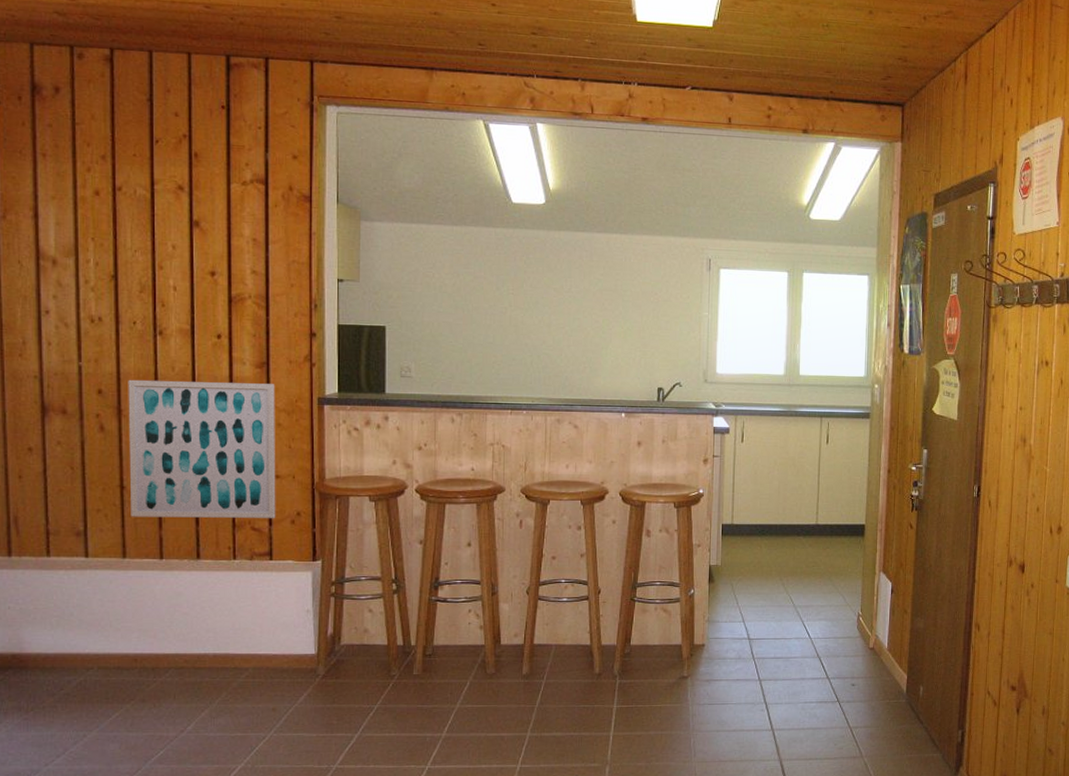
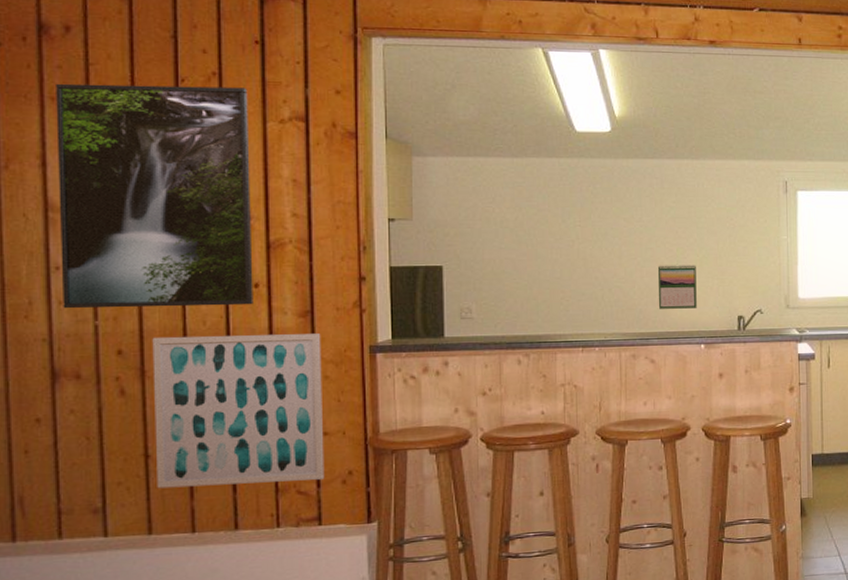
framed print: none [47,141,216,354] -> present [56,83,253,309]
calendar: none [584,334,620,378] -> present [658,264,697,309]

